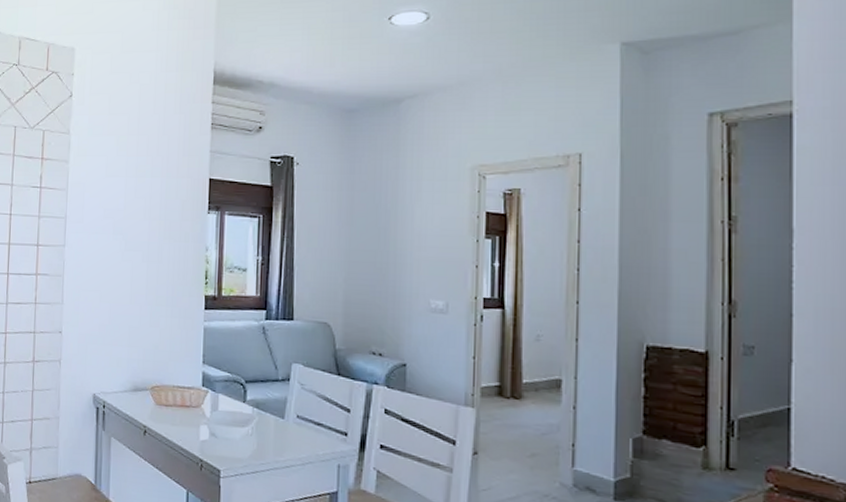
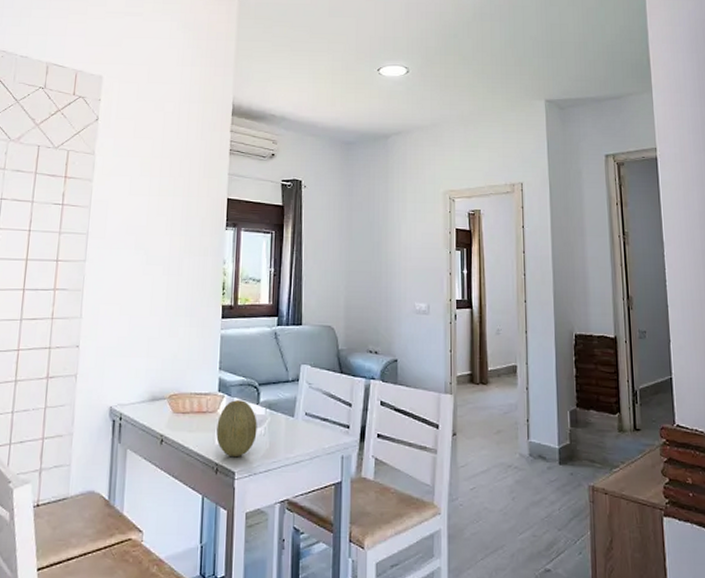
fruit: none [201,396,244,455] -> present [216,400,257,456]

